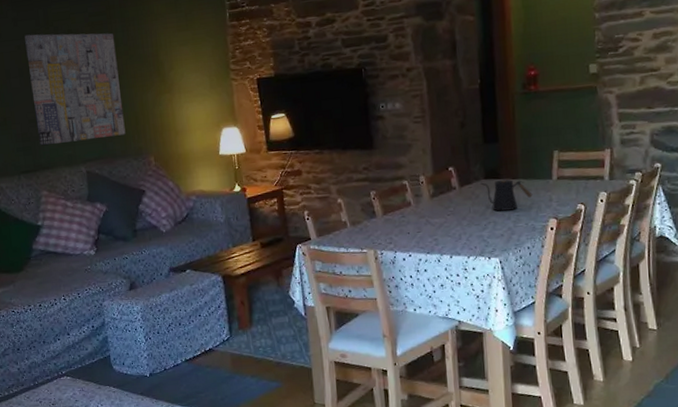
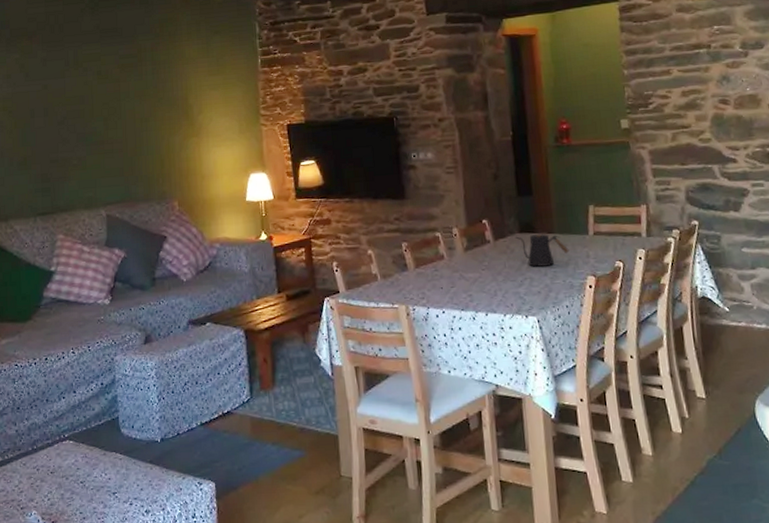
wall art: present [24,33,126,146] -> none [53,74,150,187]

